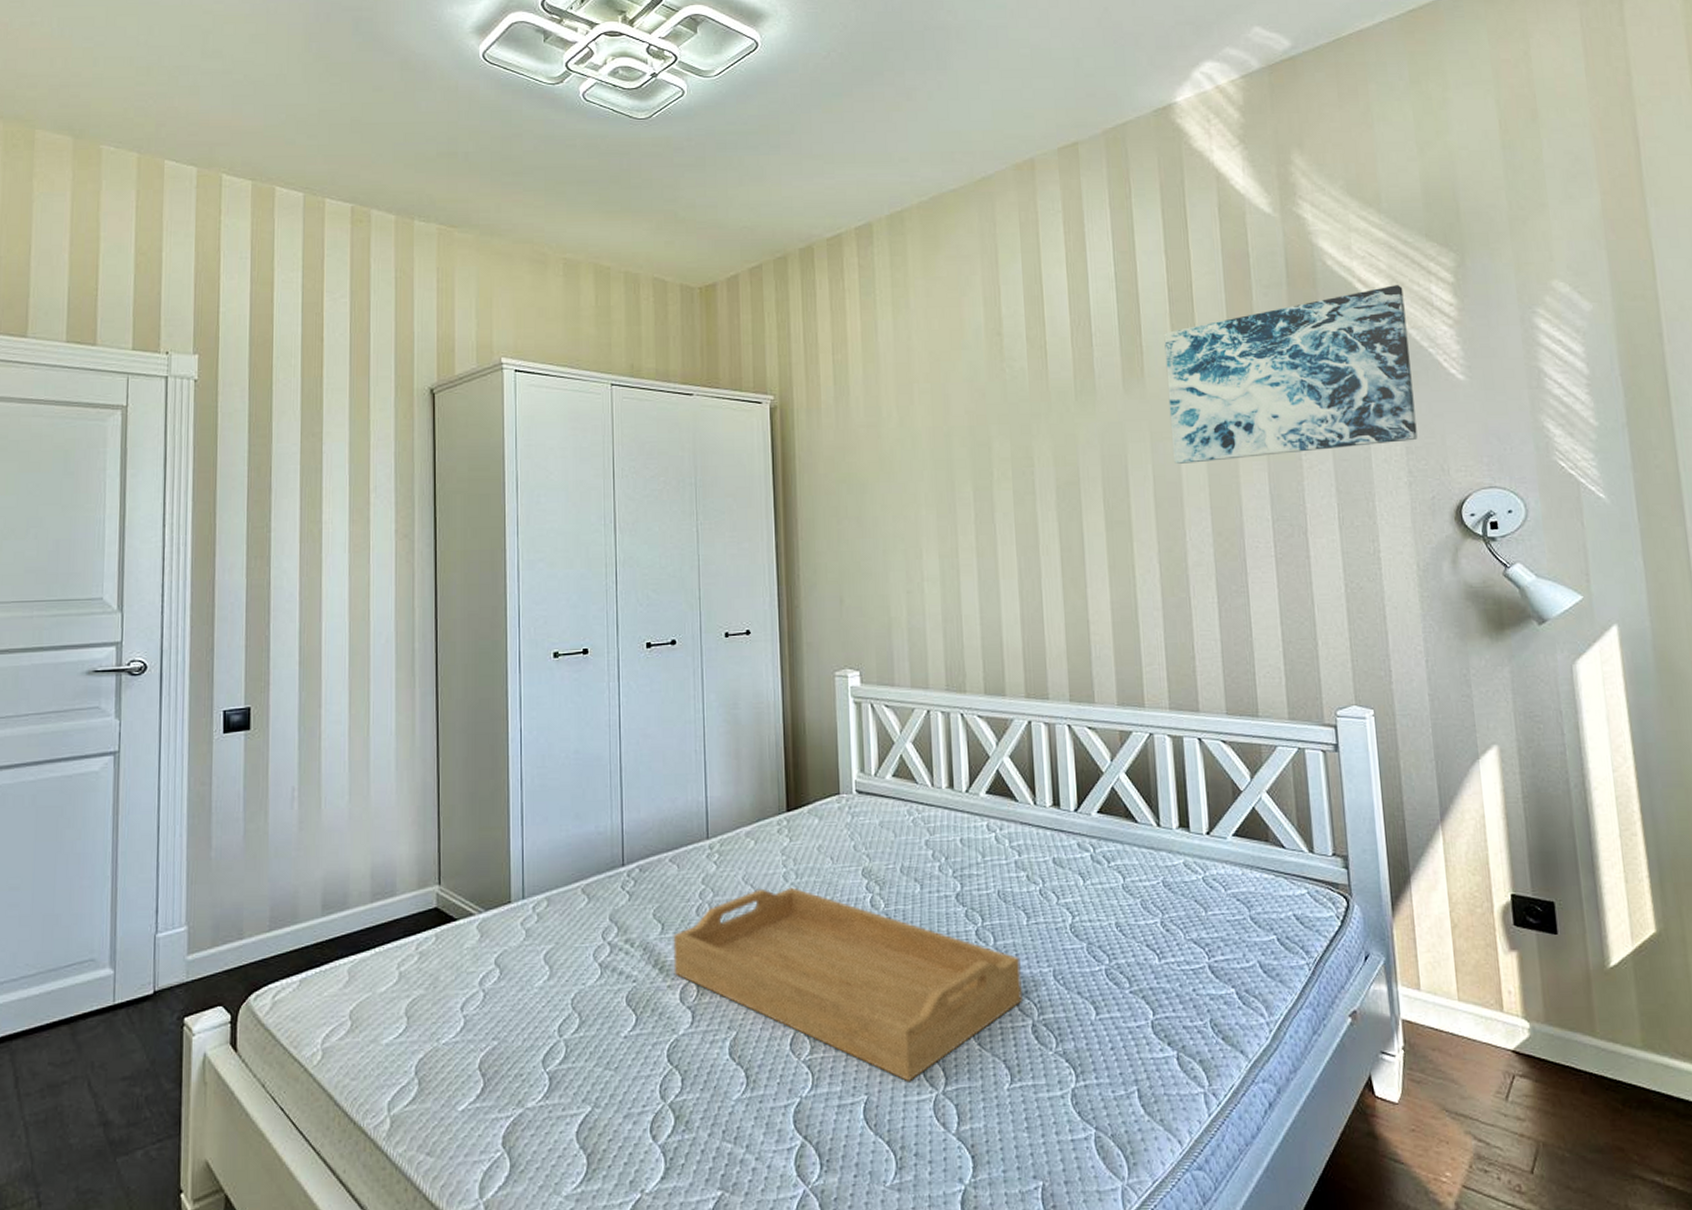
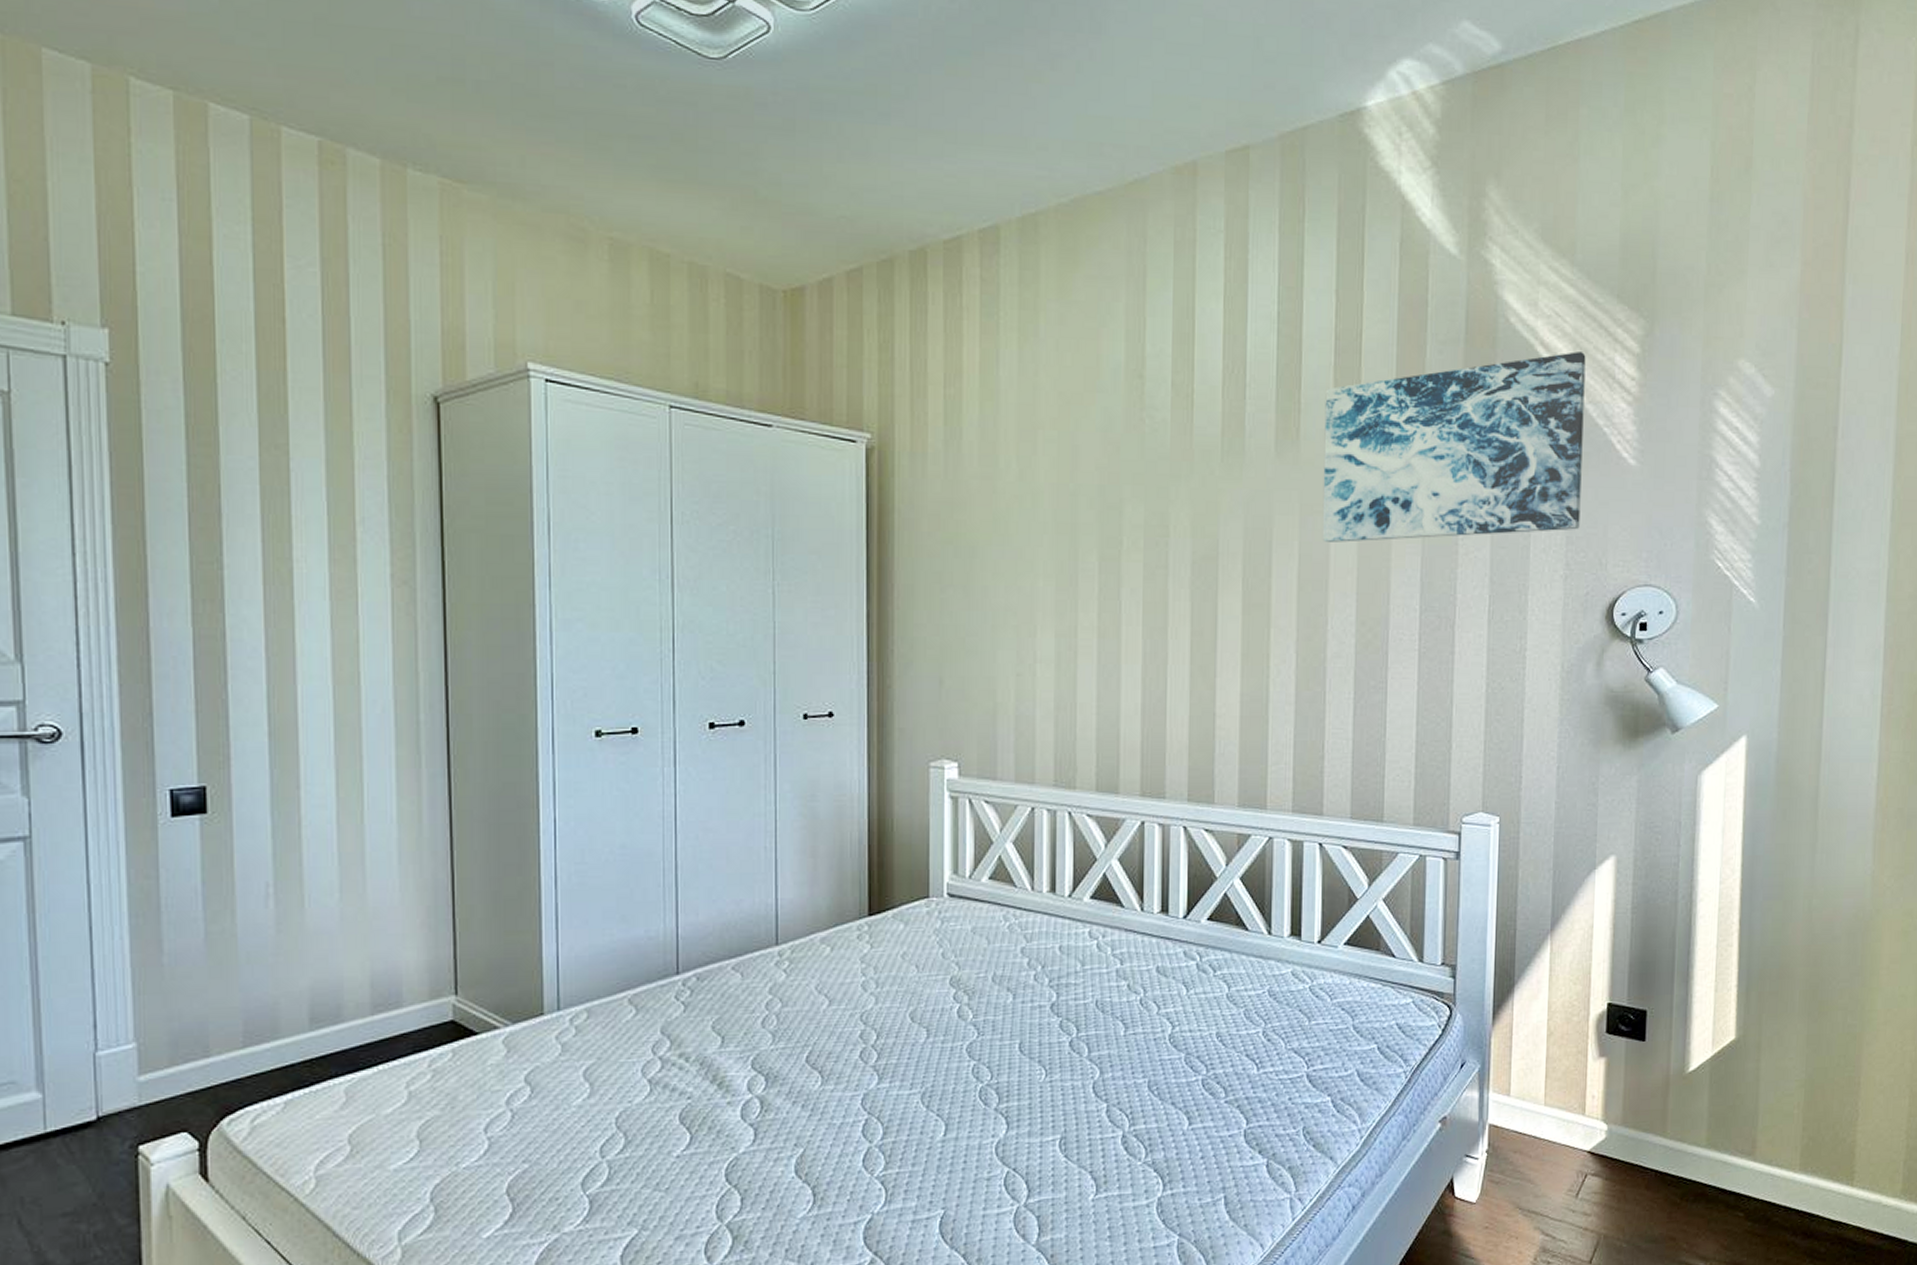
serving tray: present [673,887,1022,1082] -> none [734,997,1114,1196]

